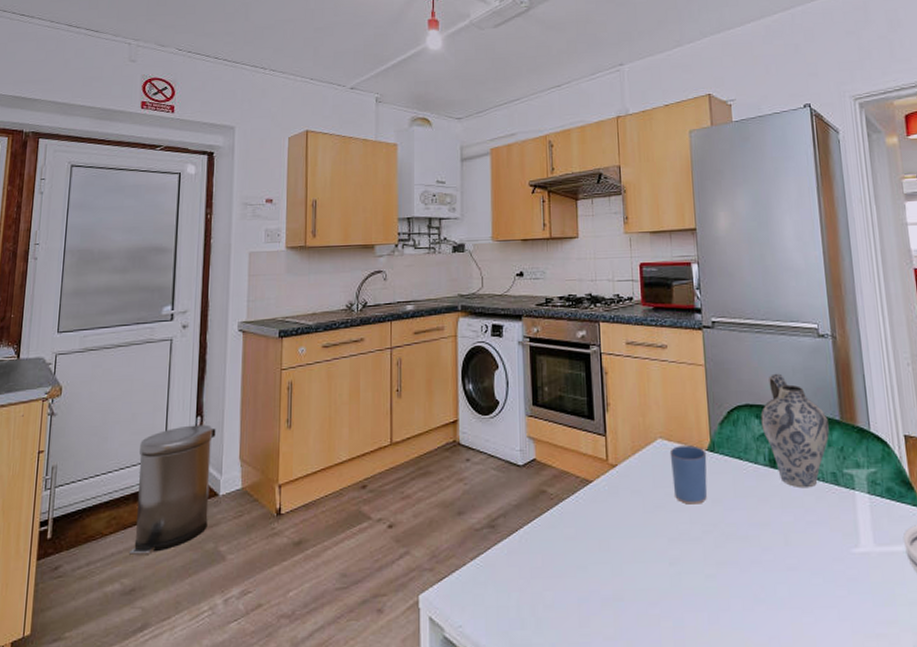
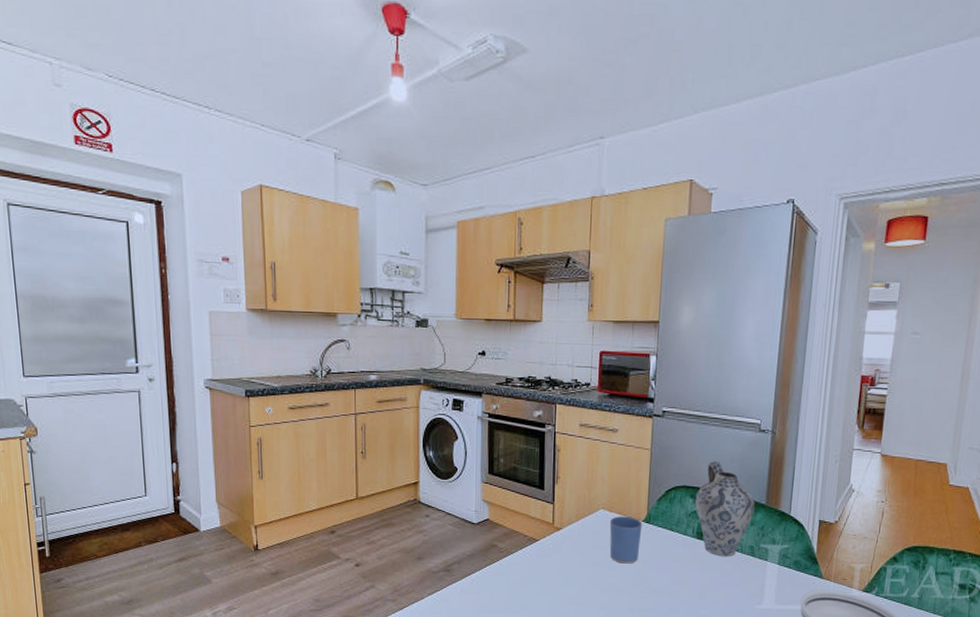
pedal bin: present [128,424,216,555] -> none [121,470,192,574]

